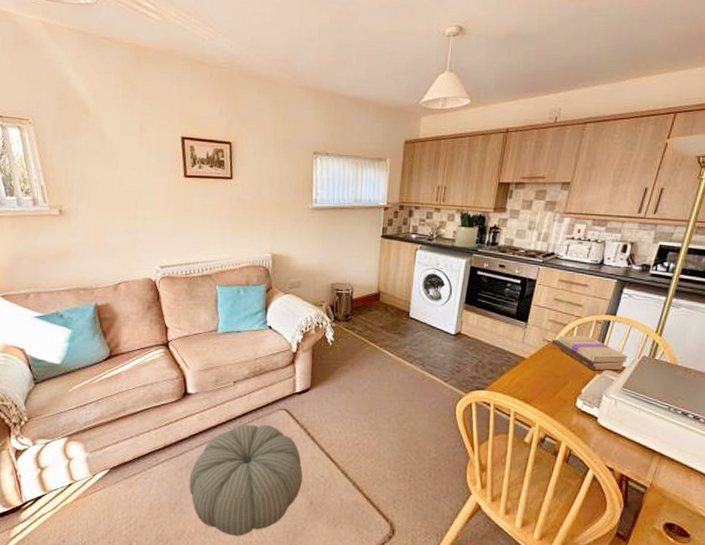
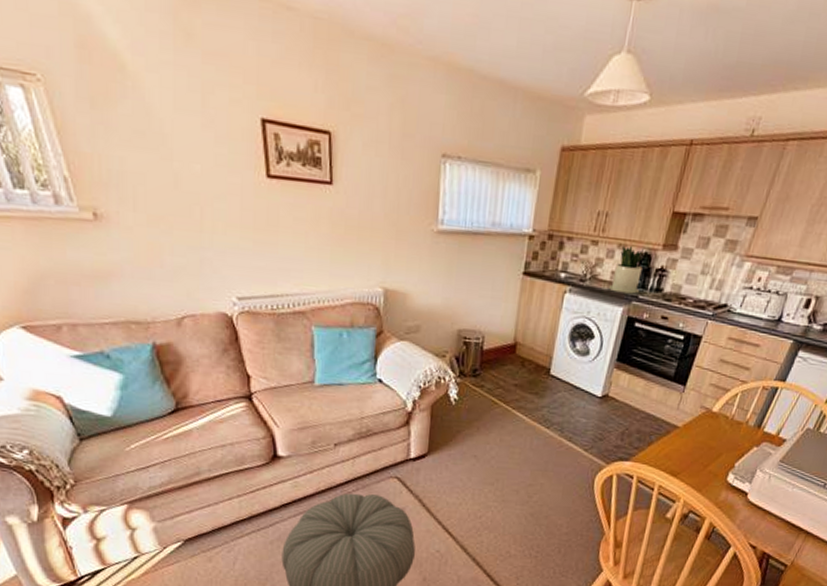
books: present [551,335,629,371] -> none [710,402,792,444]

